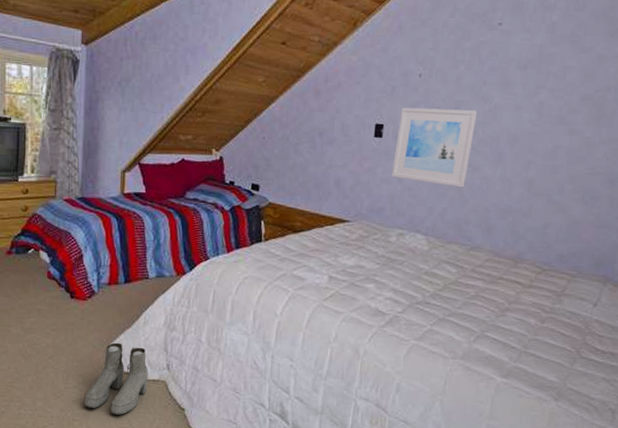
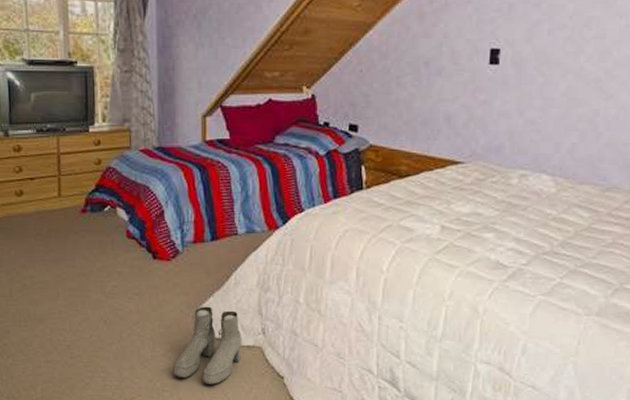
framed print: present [392,107,477,188] -> none [511,27,611,119]

